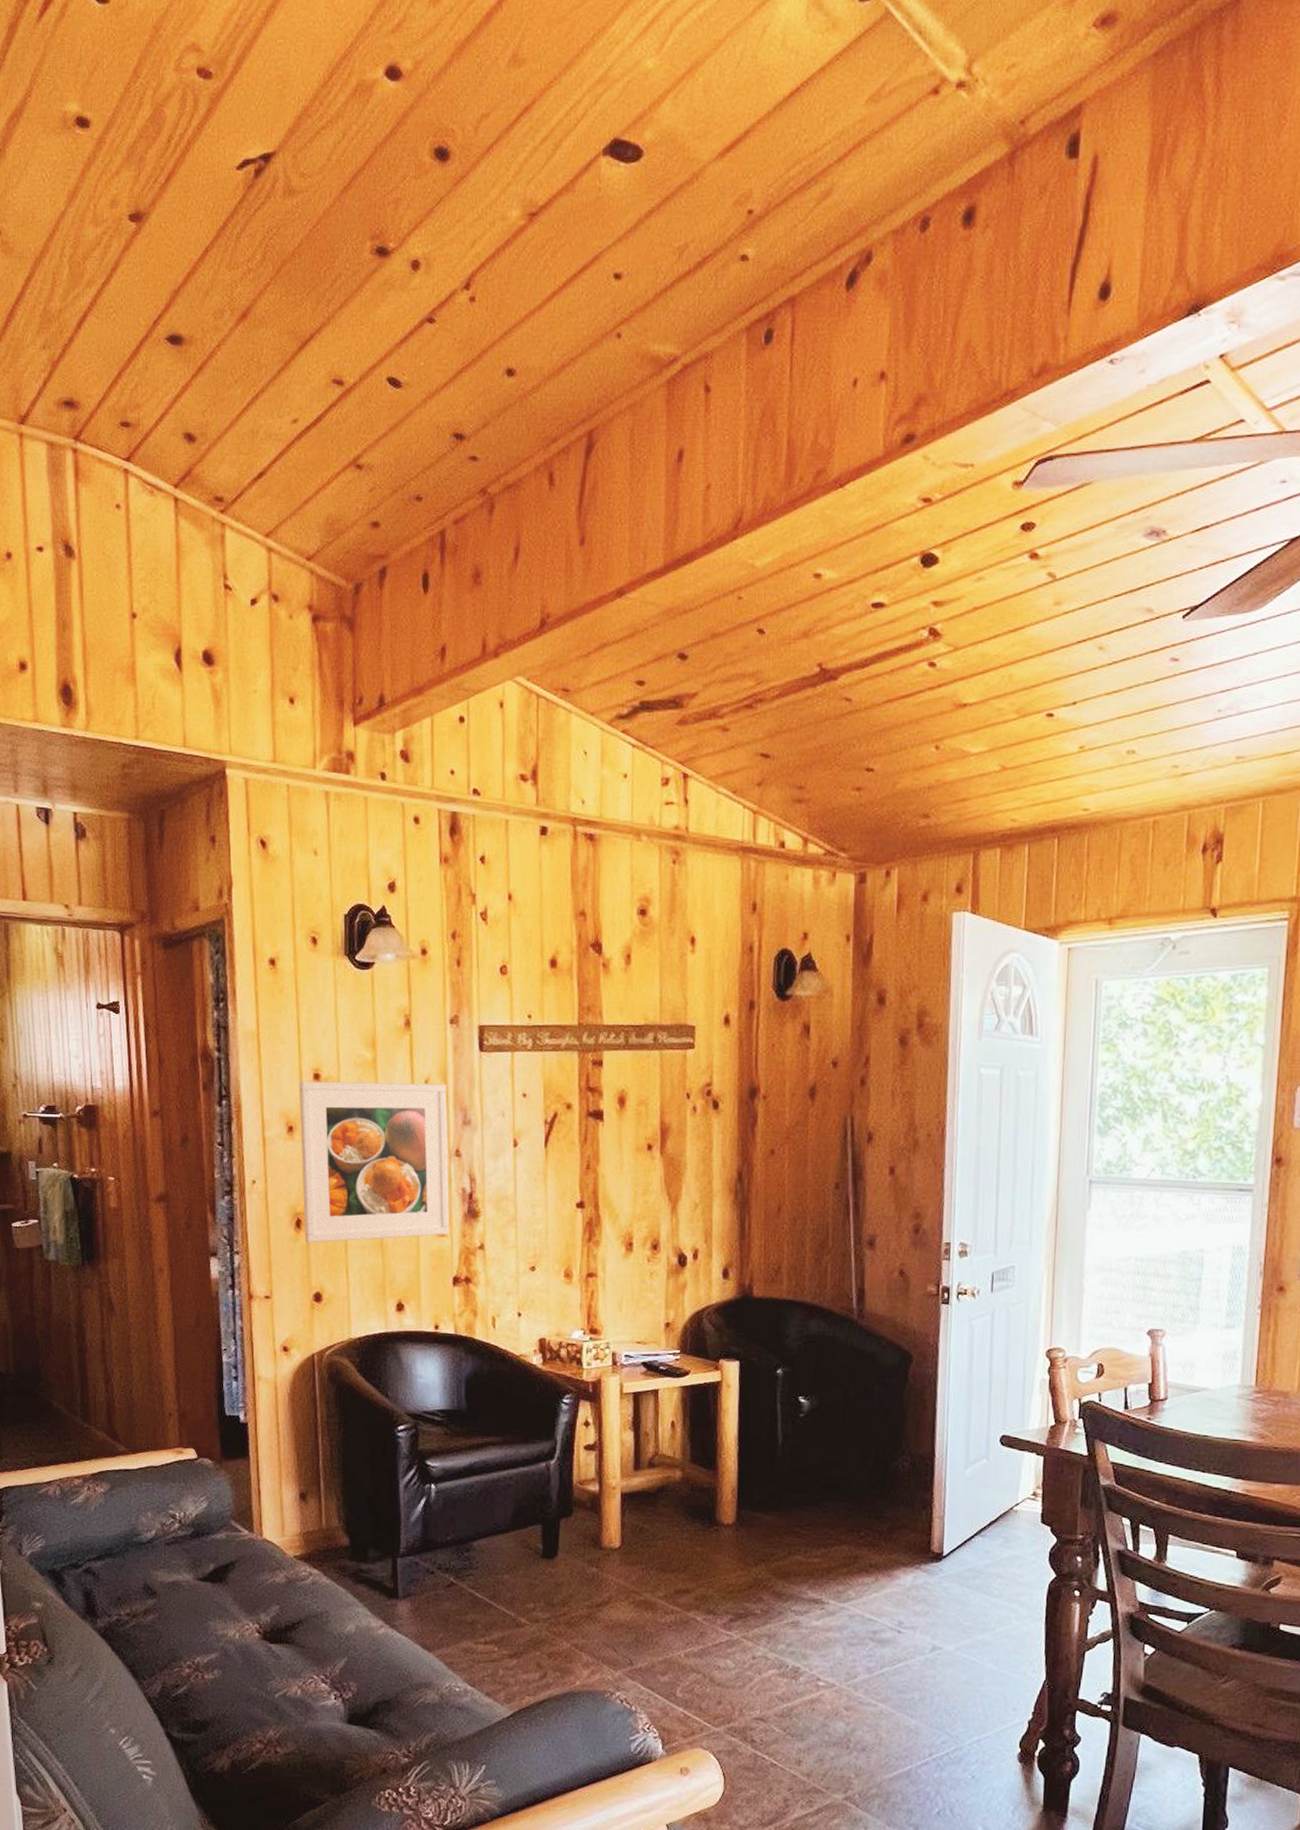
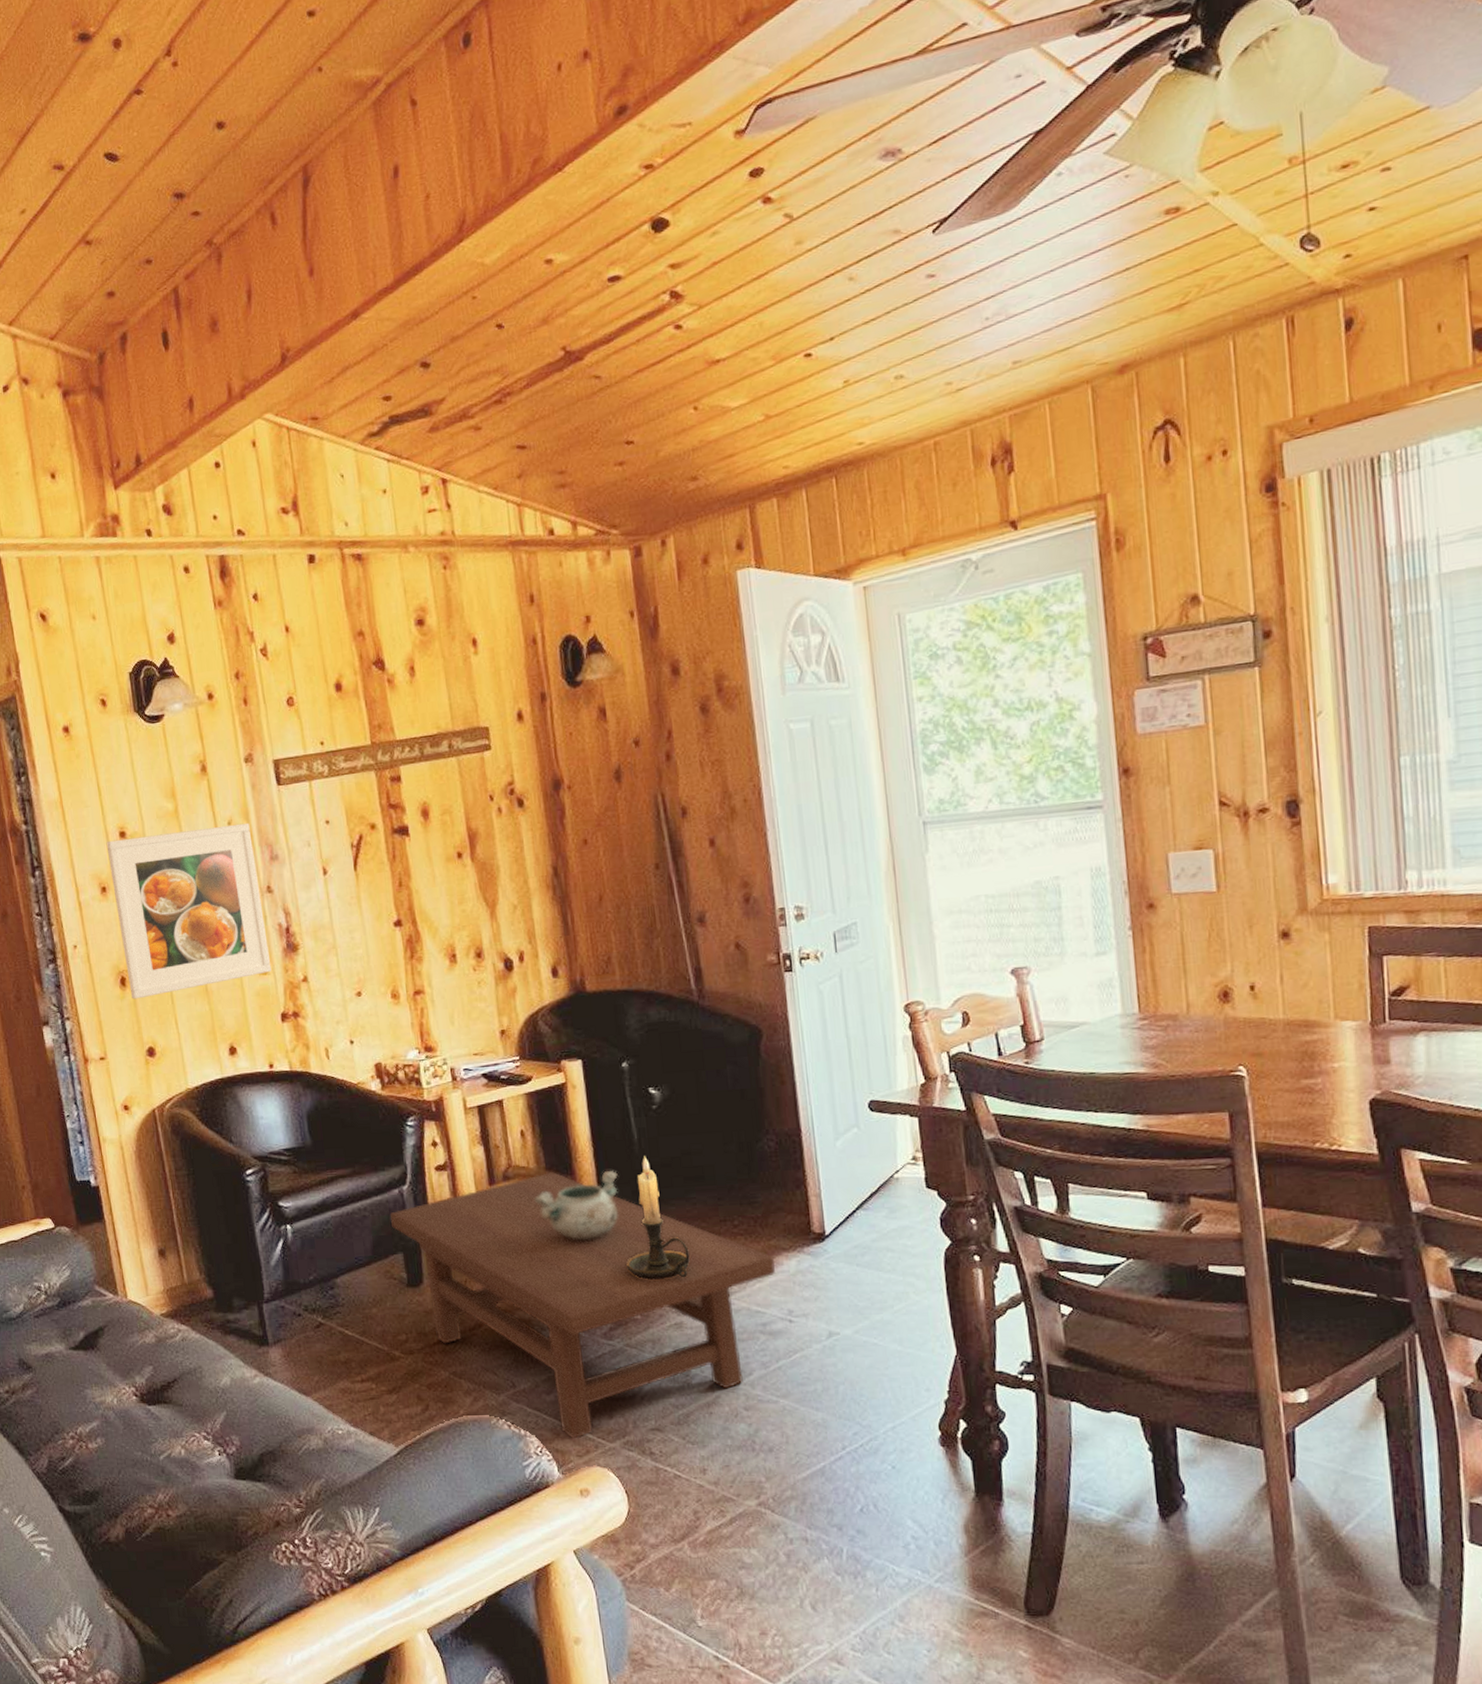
coffee table: none [533,1464,893,1720] -> present [389,1172,776,1439]
decorative bowl: none [676,1469,758,1533] -> present [534,1170,618,1240]
candle holder: none [753,1460,816,1581] -> present [625,1156,691,1280]

